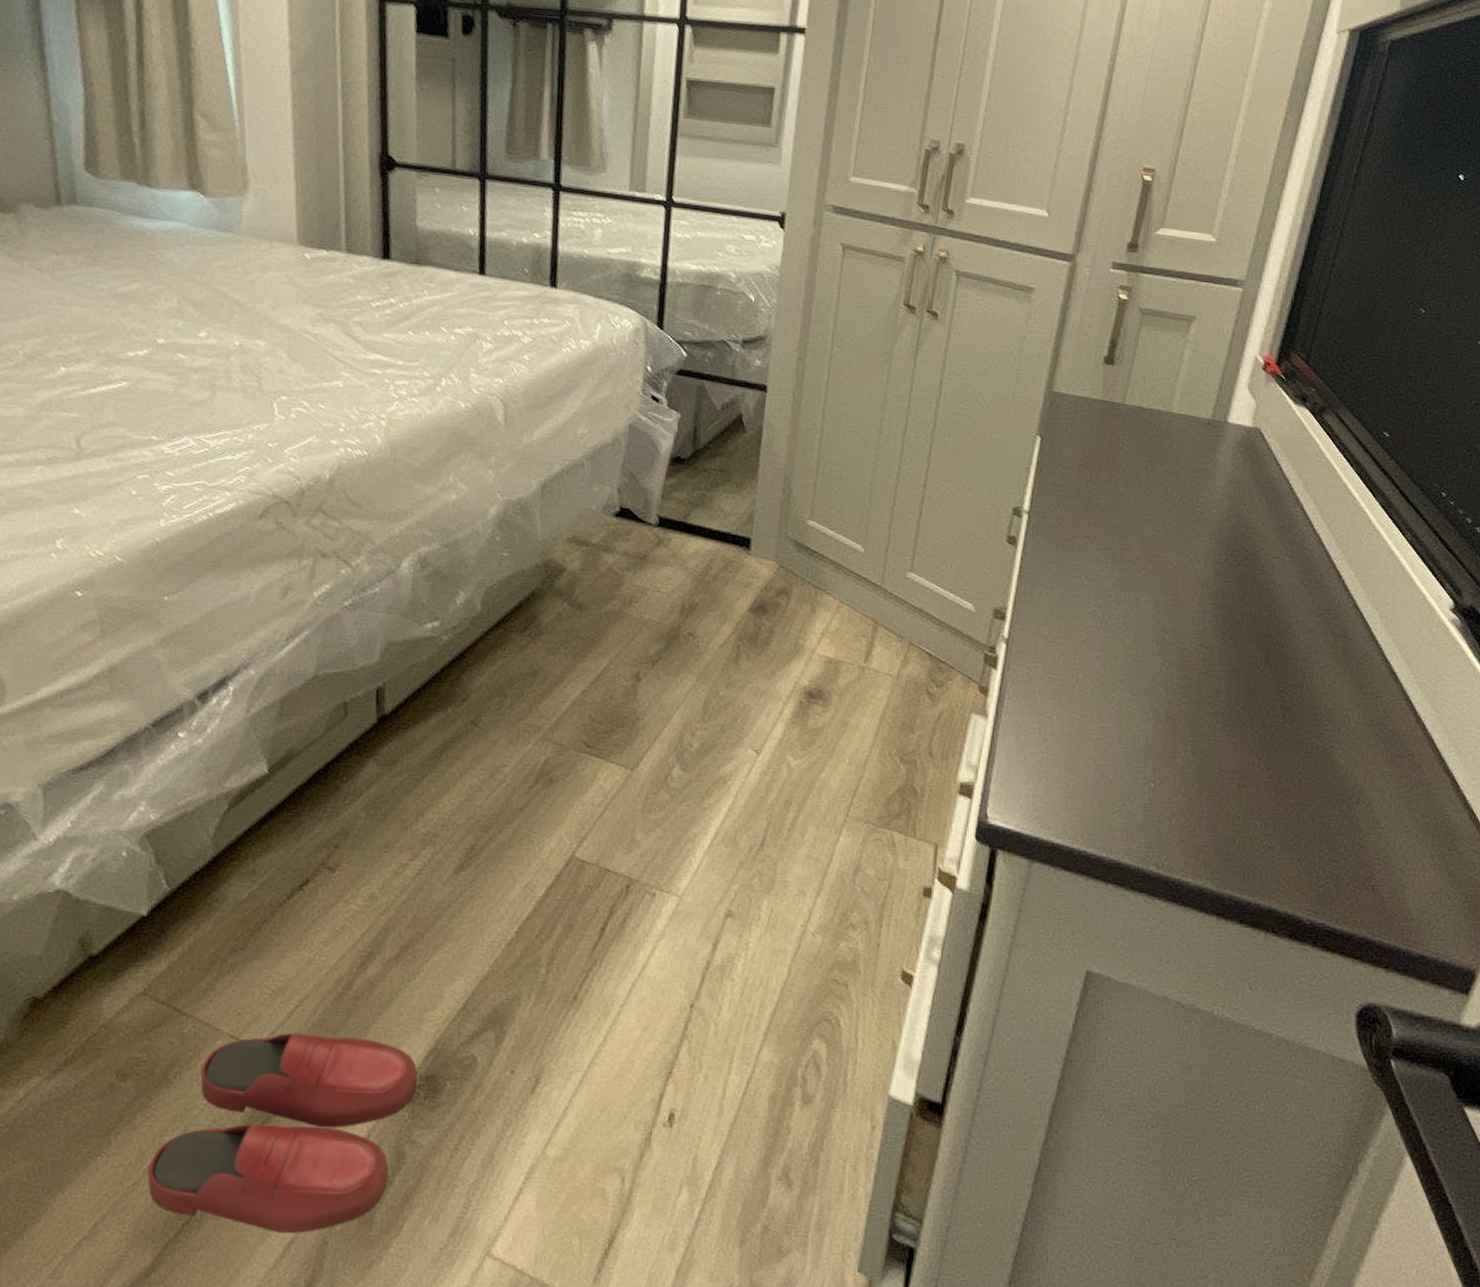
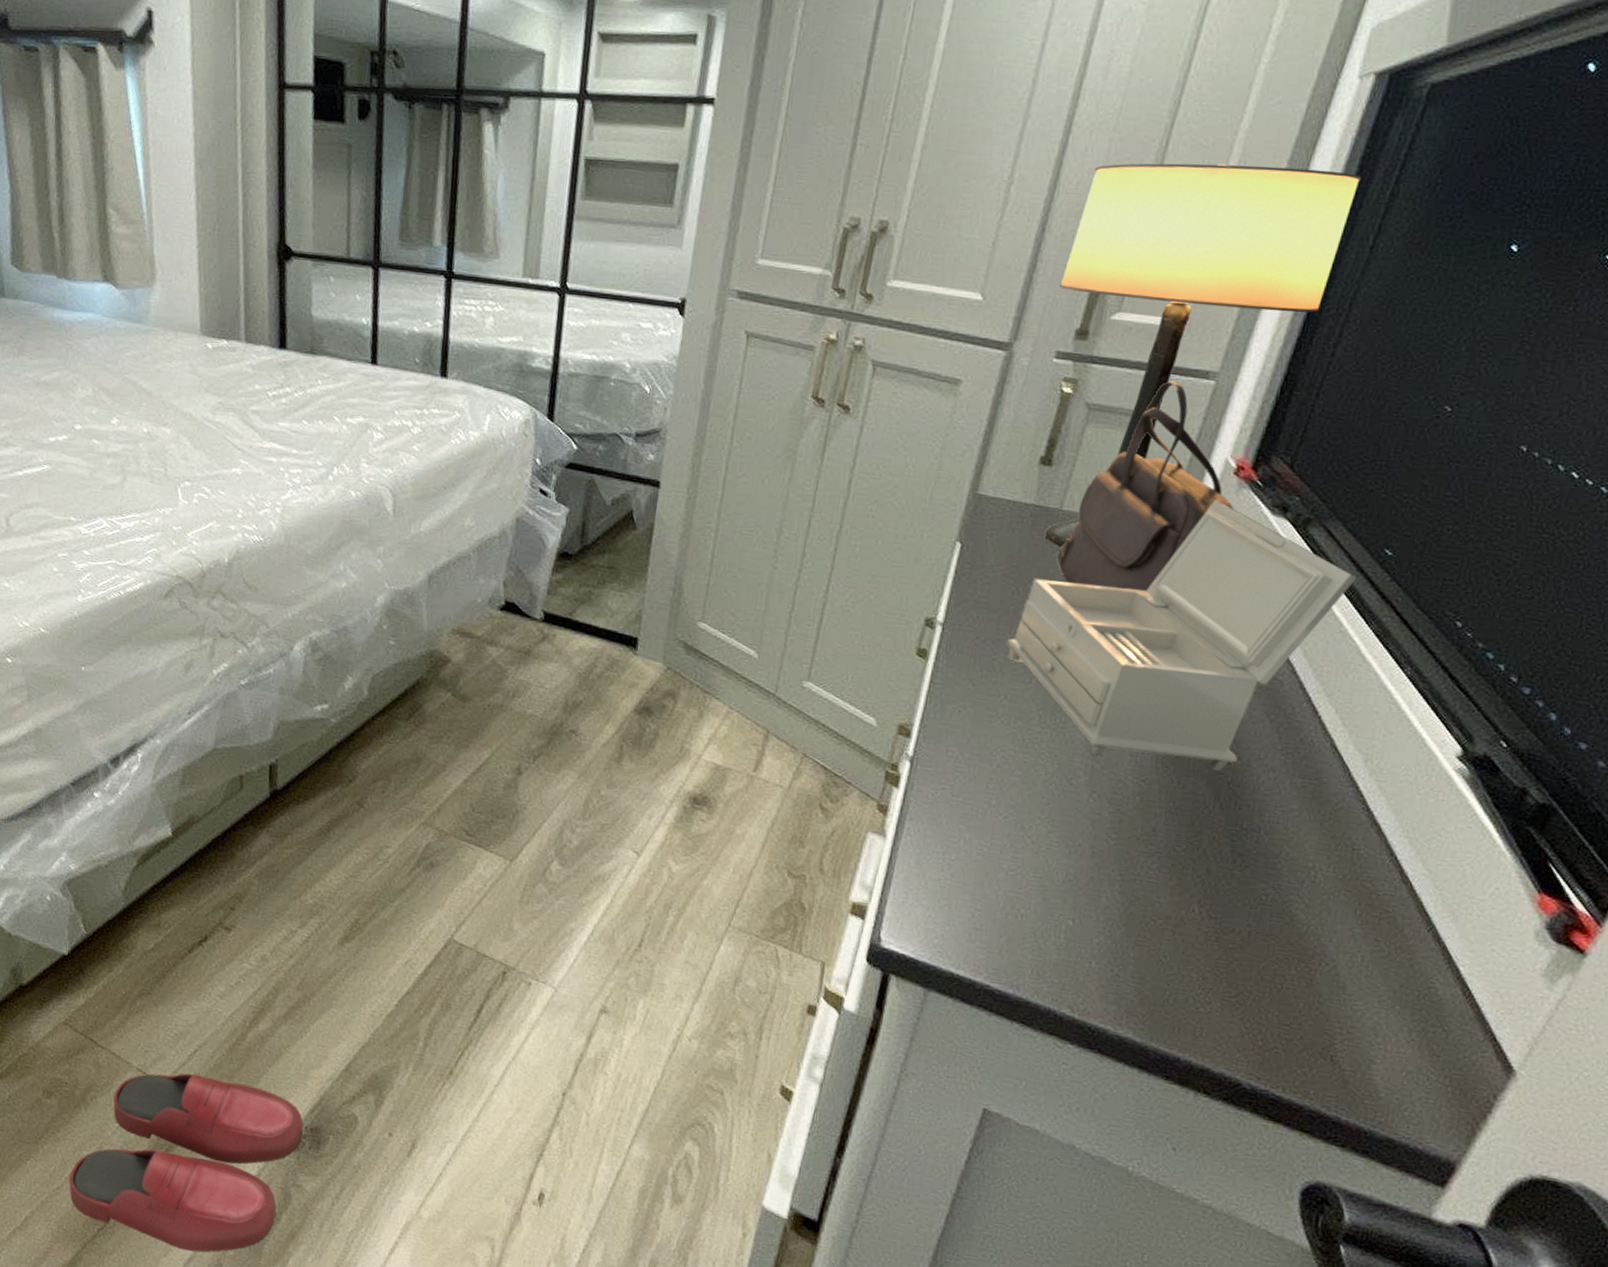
jewelry box: none [1085,392,1364,634] -> present [1007,500,1358,771]
table lamp: none [1111,99,1345,438] -> present [1045,162,1362,547]
handbag: none [1123,288,1265,476] -> present [1057,381,1235,592]

